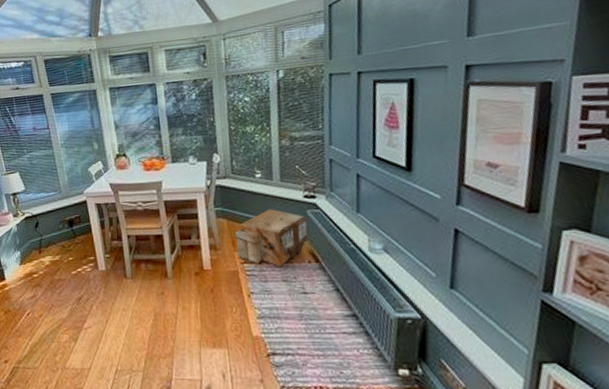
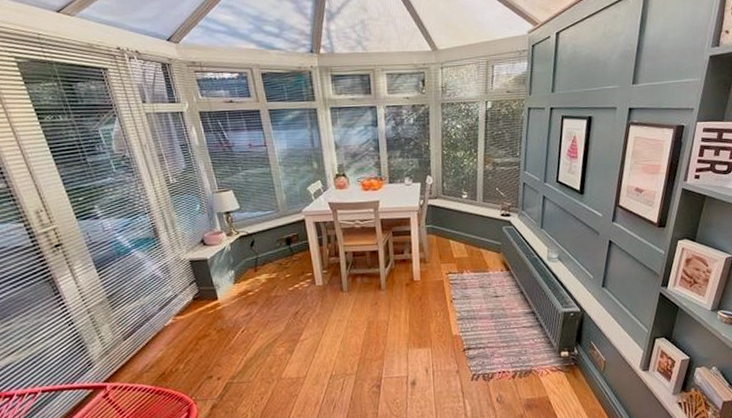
cardboard box: present [236,209,309,267] -> none [443,226,503,276]

